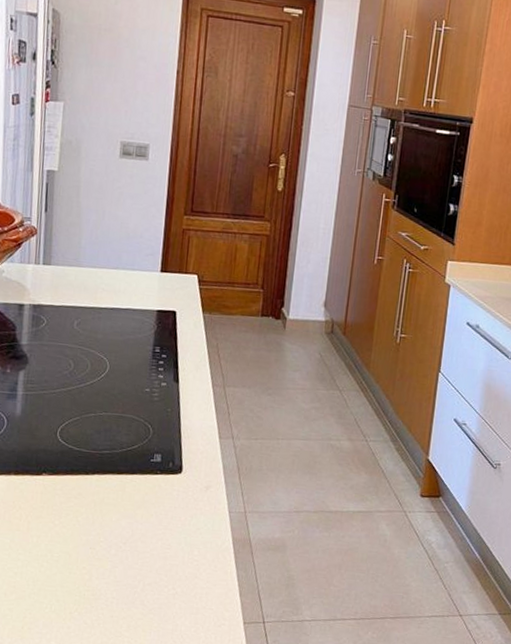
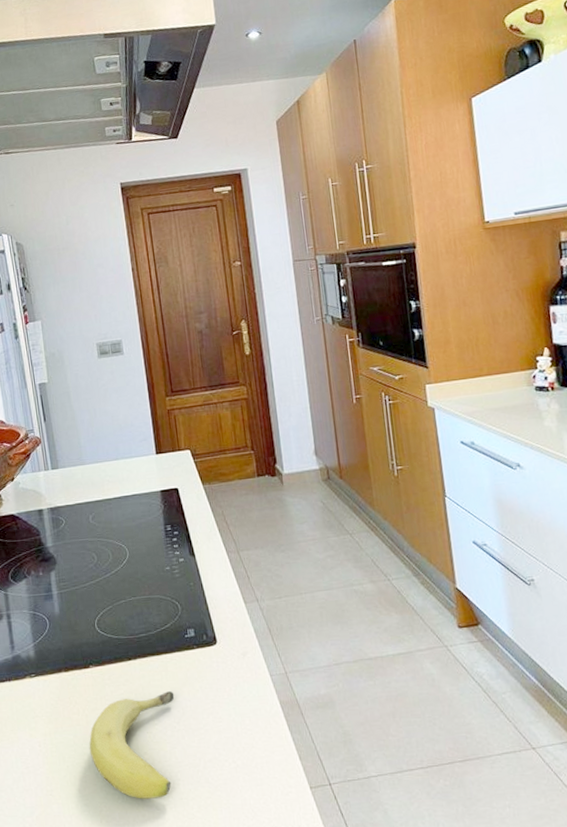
fruit: none [24,511,127,613] -> present [89,691,175,799]

